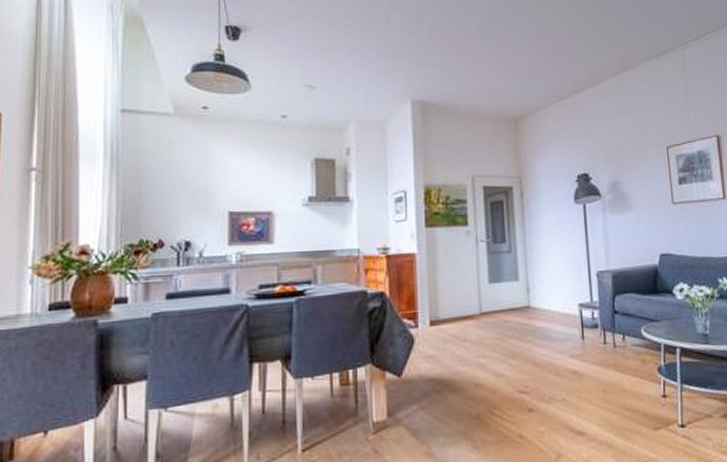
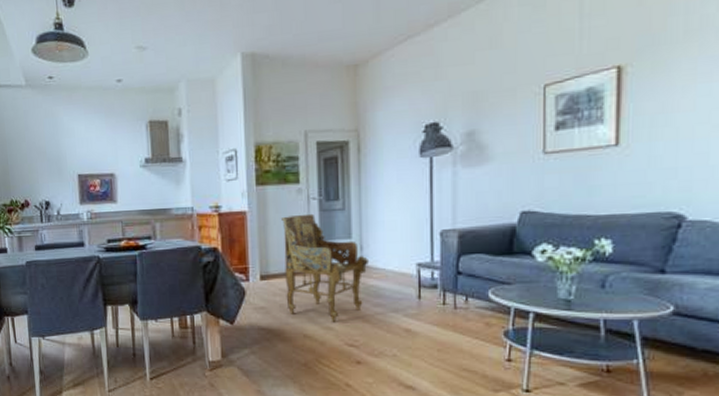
chair: none [451,255,536,368] -> present [282,213,370,322]

